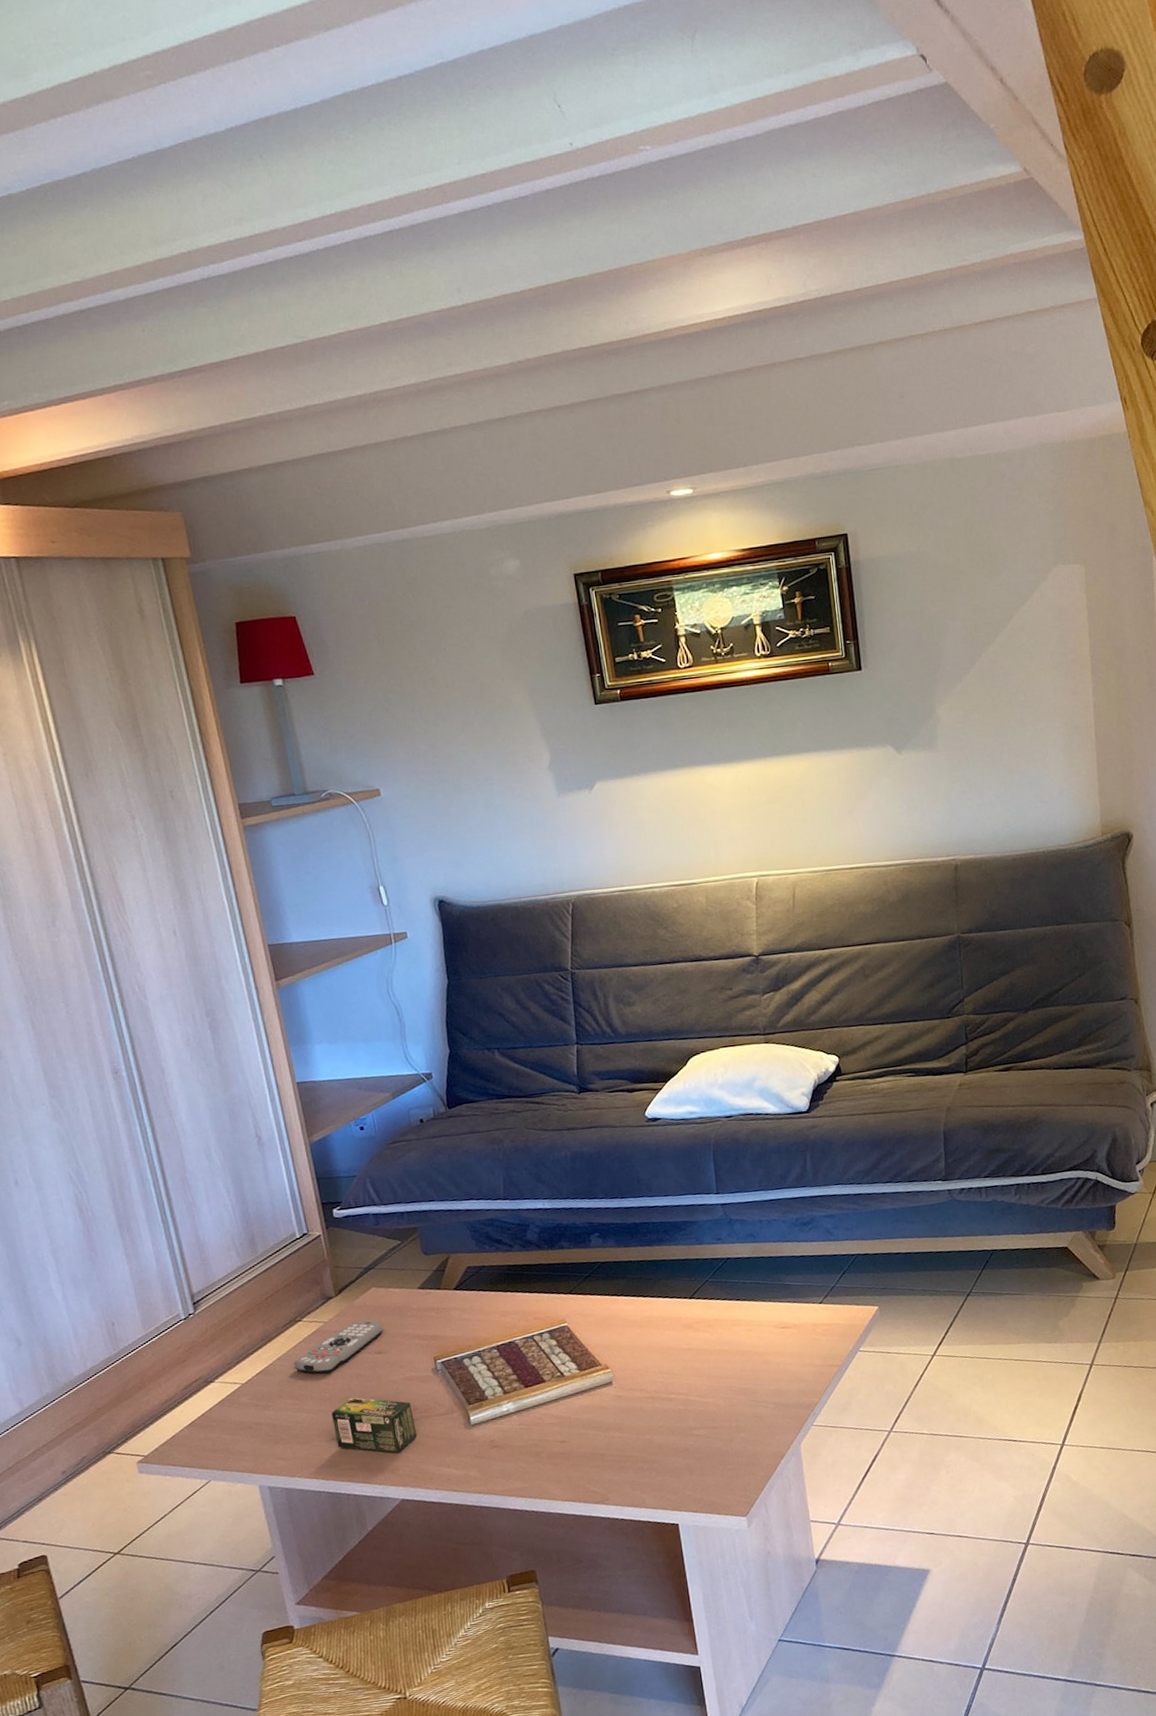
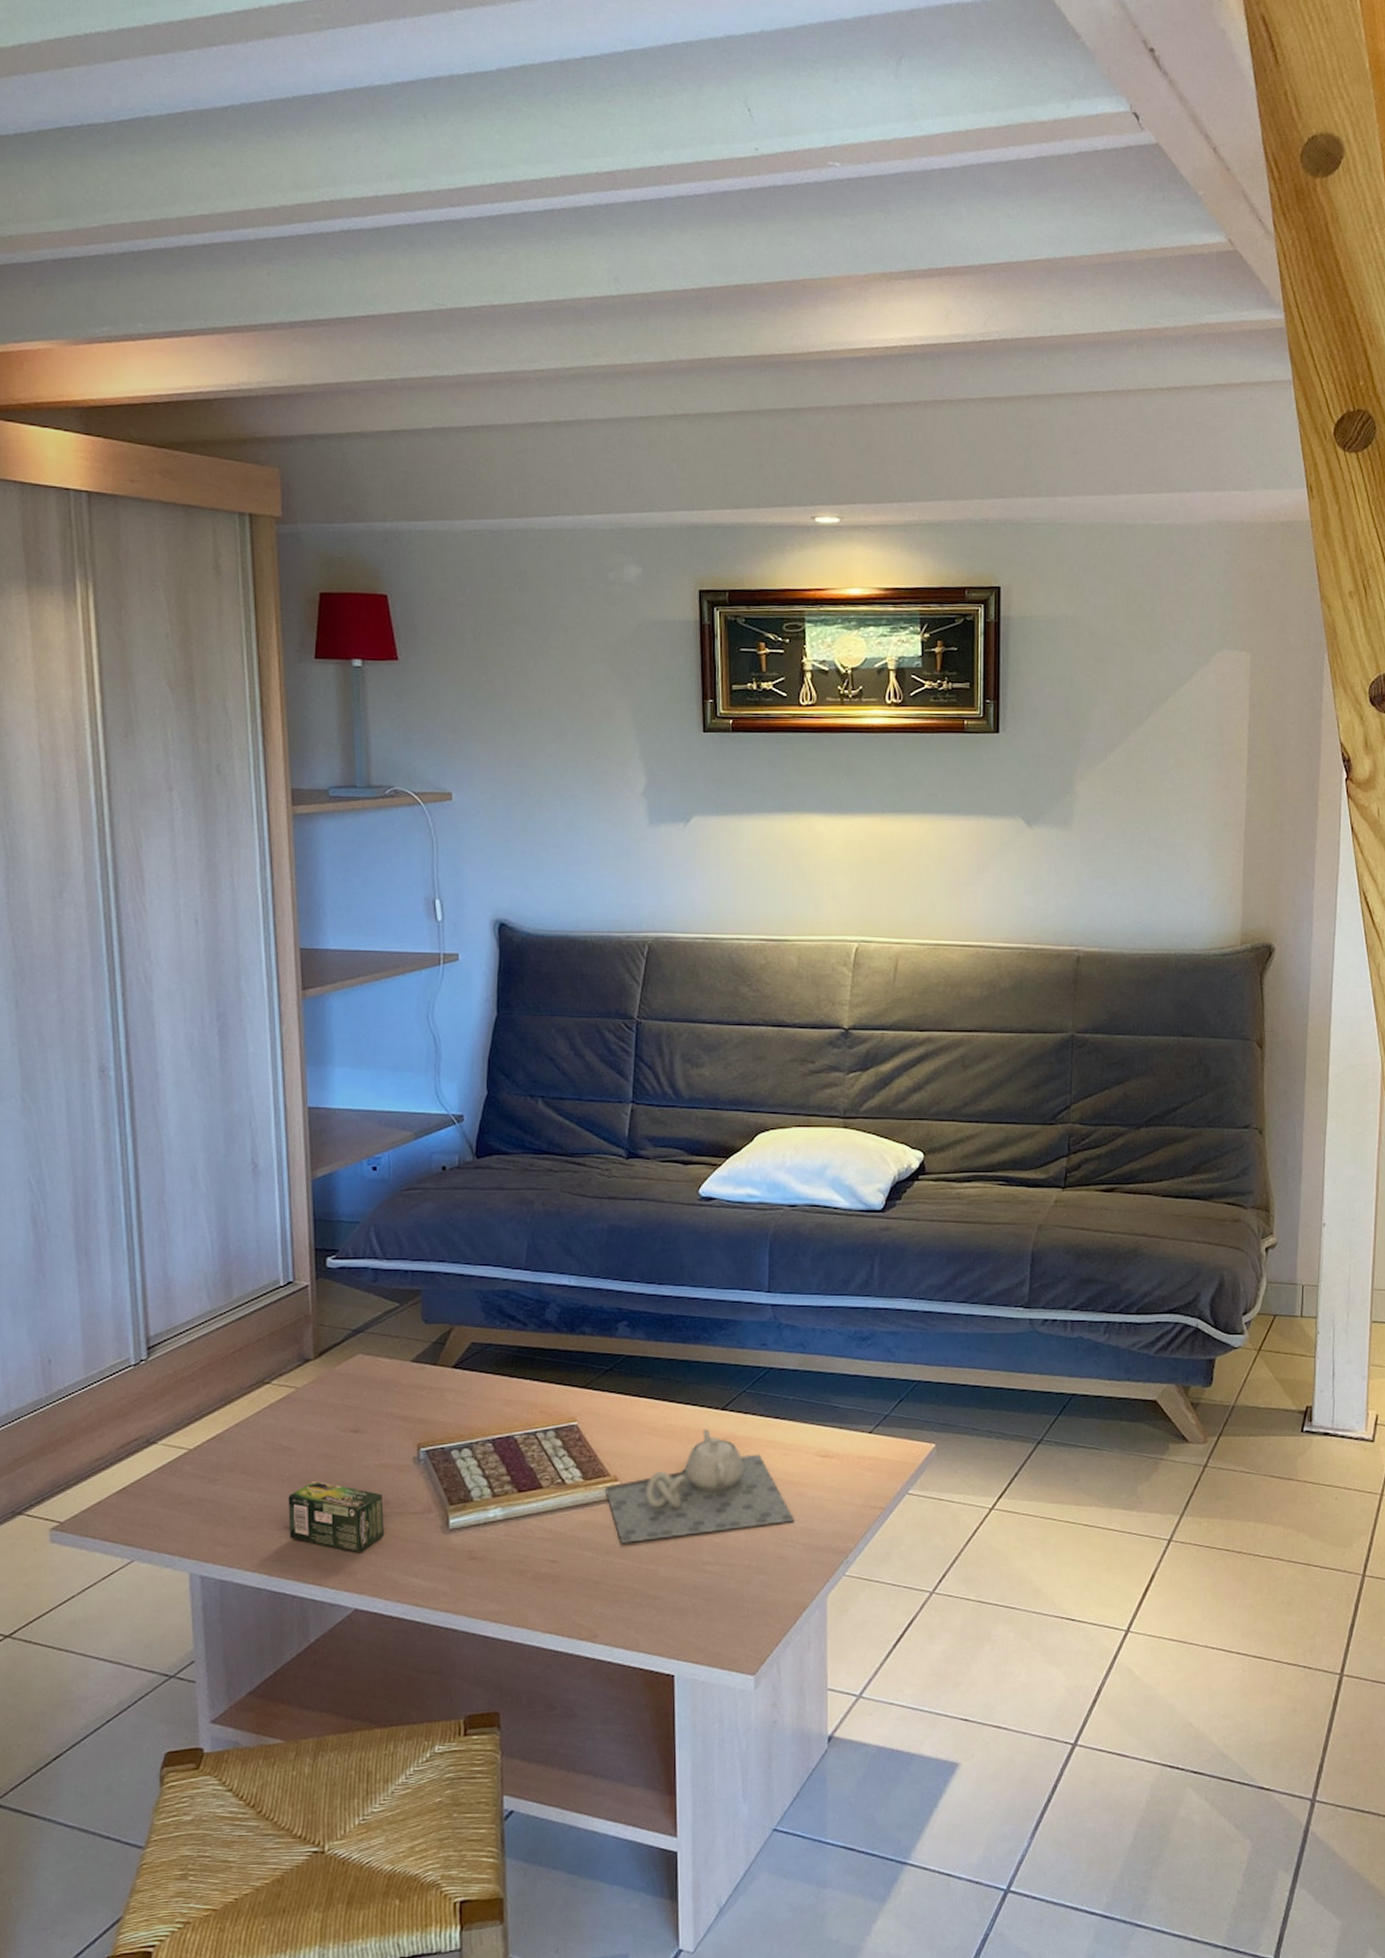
remote control: present [293,1320,383,1374] -> none [253,1392,364,1448]
teapot: none [599,1316,764,1420] -> present [606,1428,794,1543]

